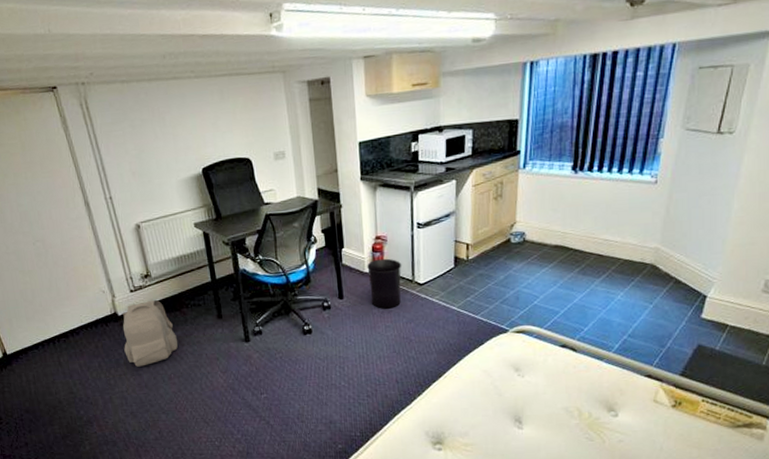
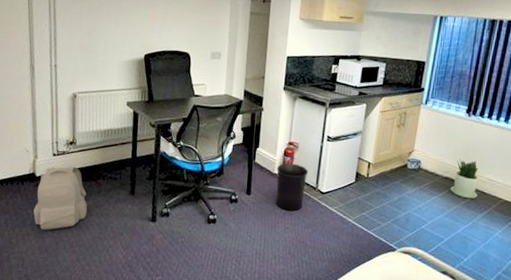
planter: none [562,222,594,265] -> present [450,158,479,199]

